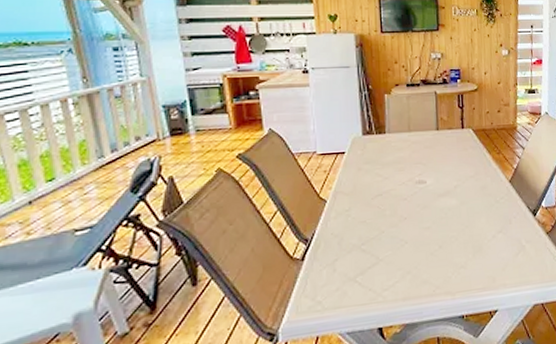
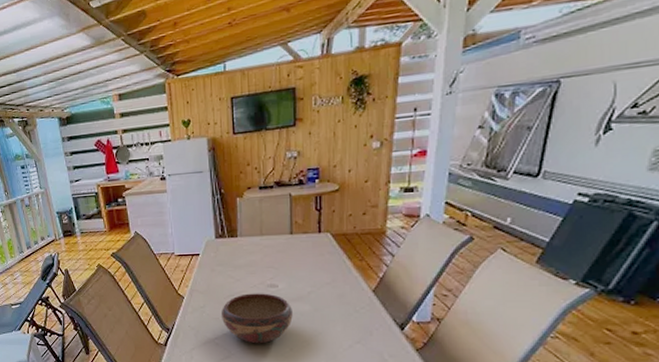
decorative bowl: none [368,190,441,246] -> present [220,293,293,344]

